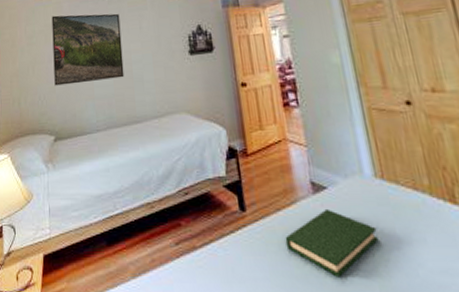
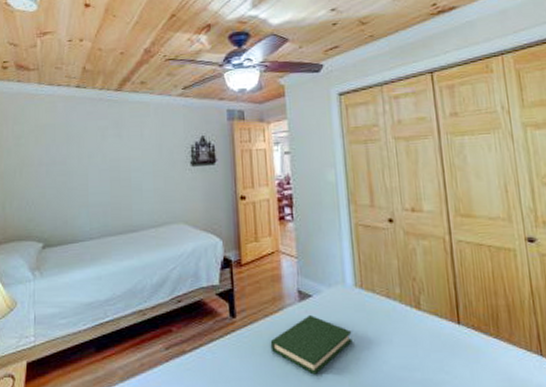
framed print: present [51,13,124,86] -> none [44,115,122,191]

